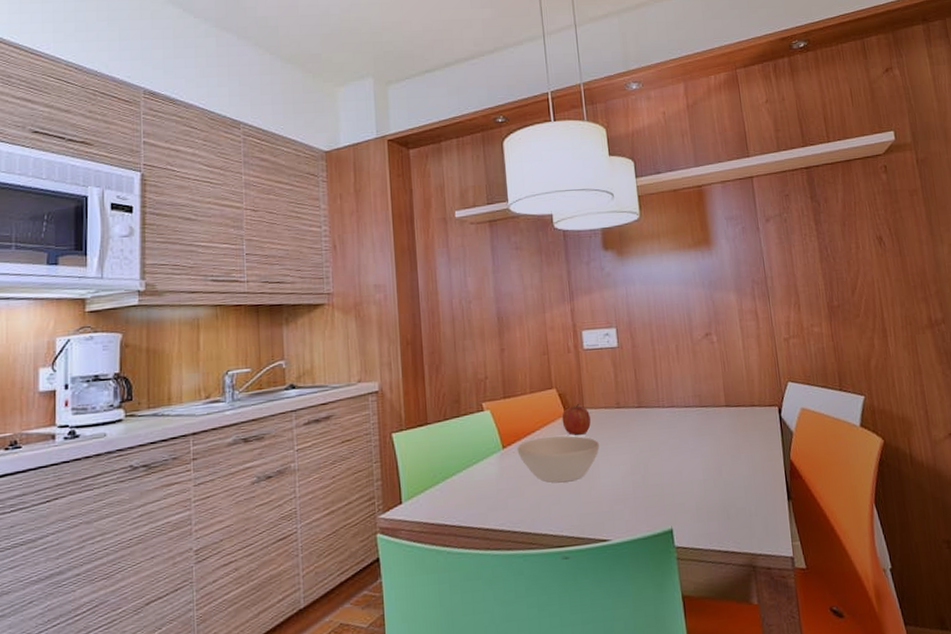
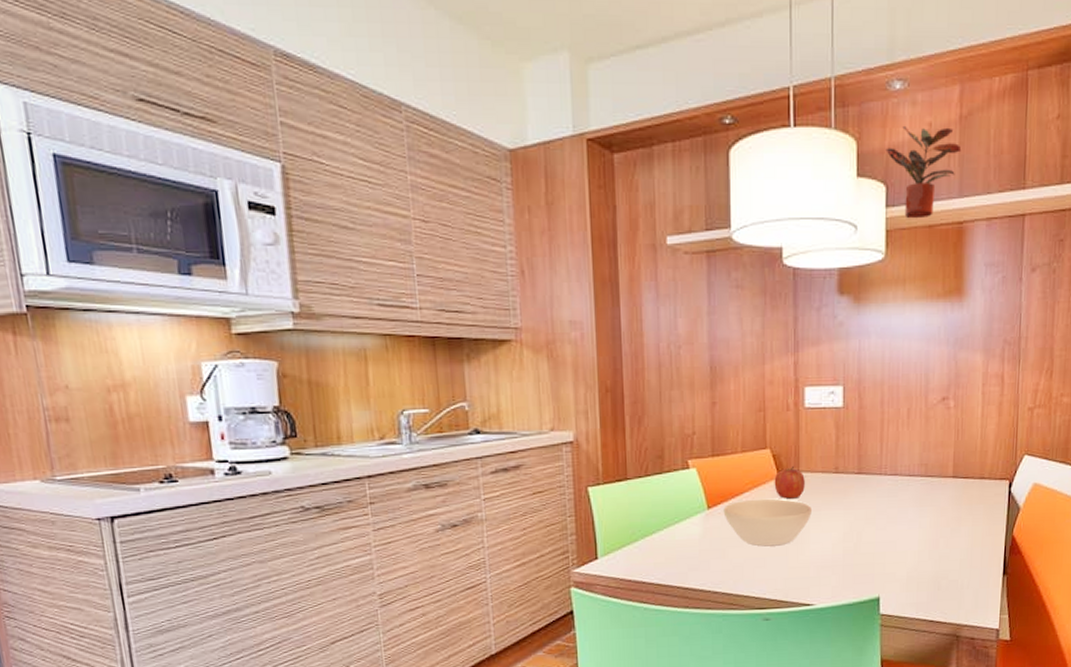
potted plant: none [630,114,692,186] -> present [886,125,962,219]

